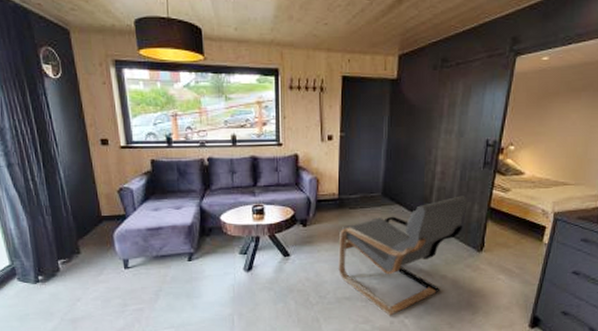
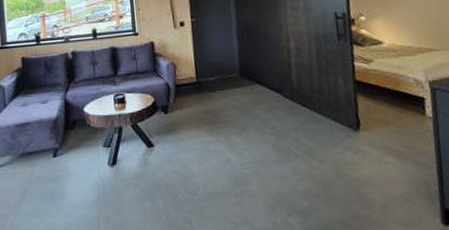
armchair: present [338,196,468,317] -> none [202,70,332,216]

